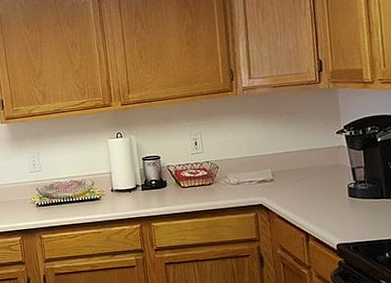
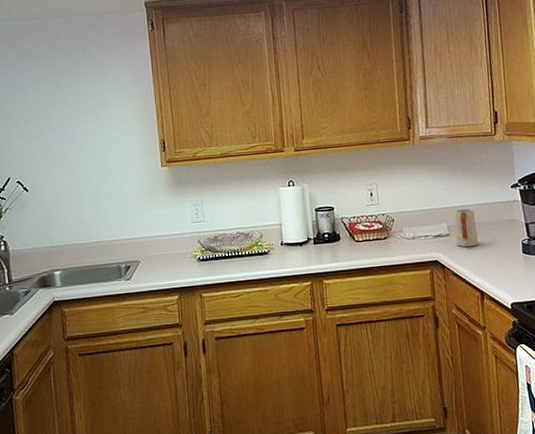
mug: none [278,154,303,192] -> present [454,208,478,248]

